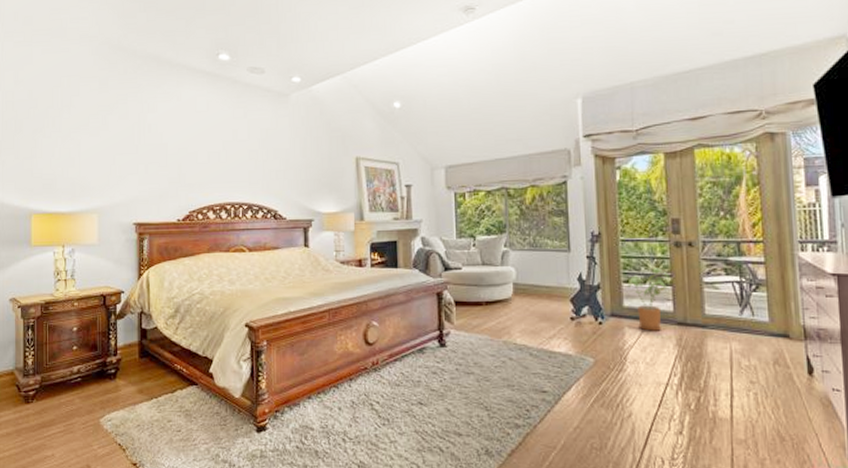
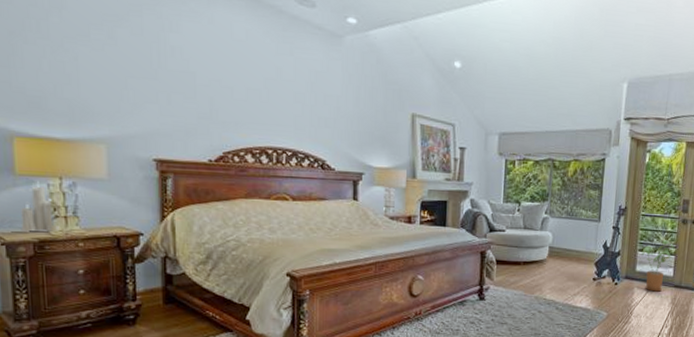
candle: none [33,249,61,295] -> present [21,180,60,232]

